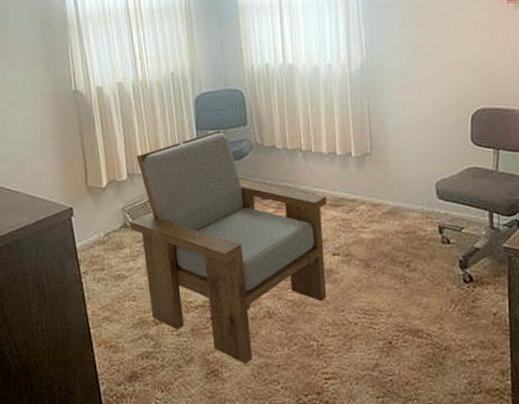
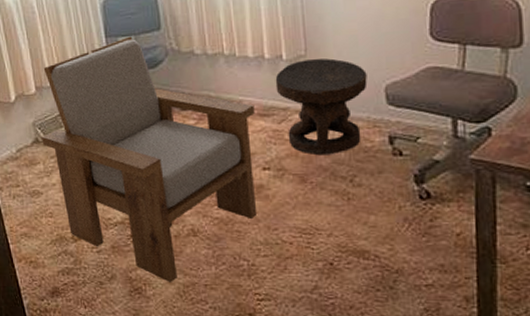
side table: none [345,157,422,243] -> present [275,58,368,156]

